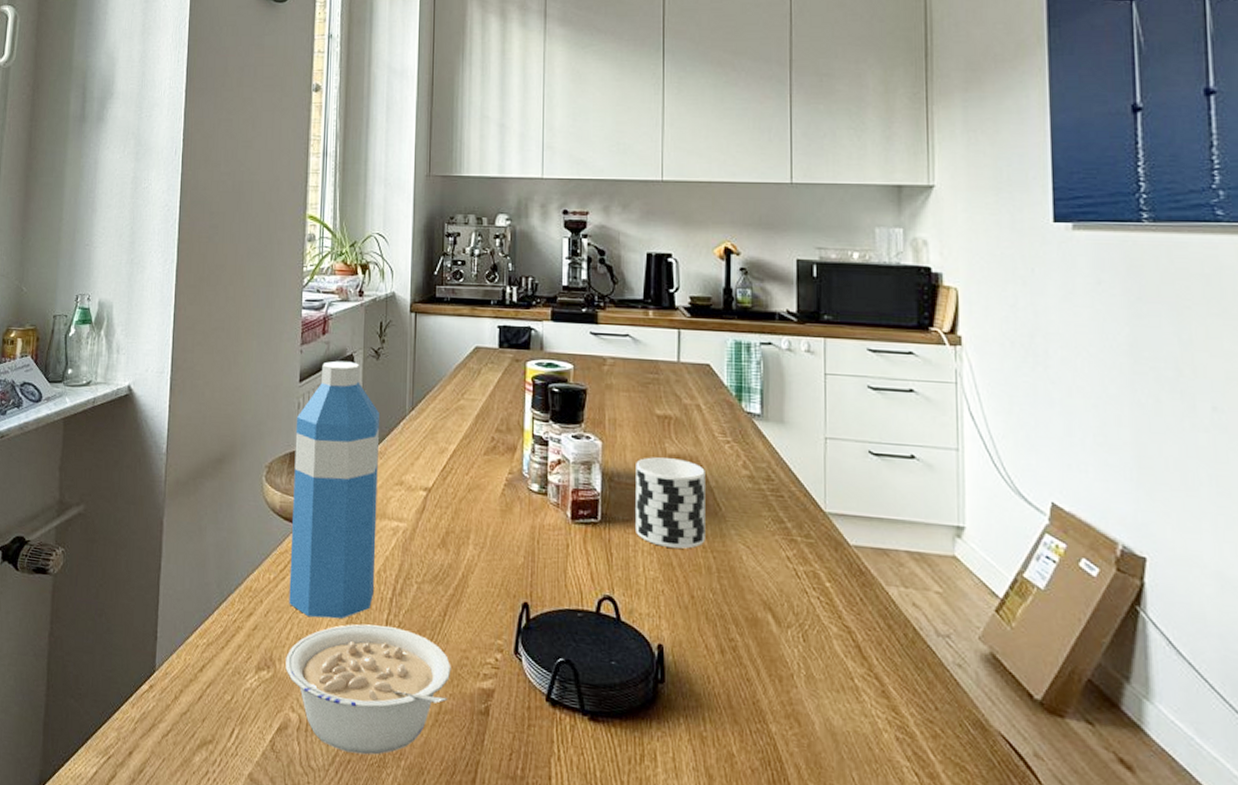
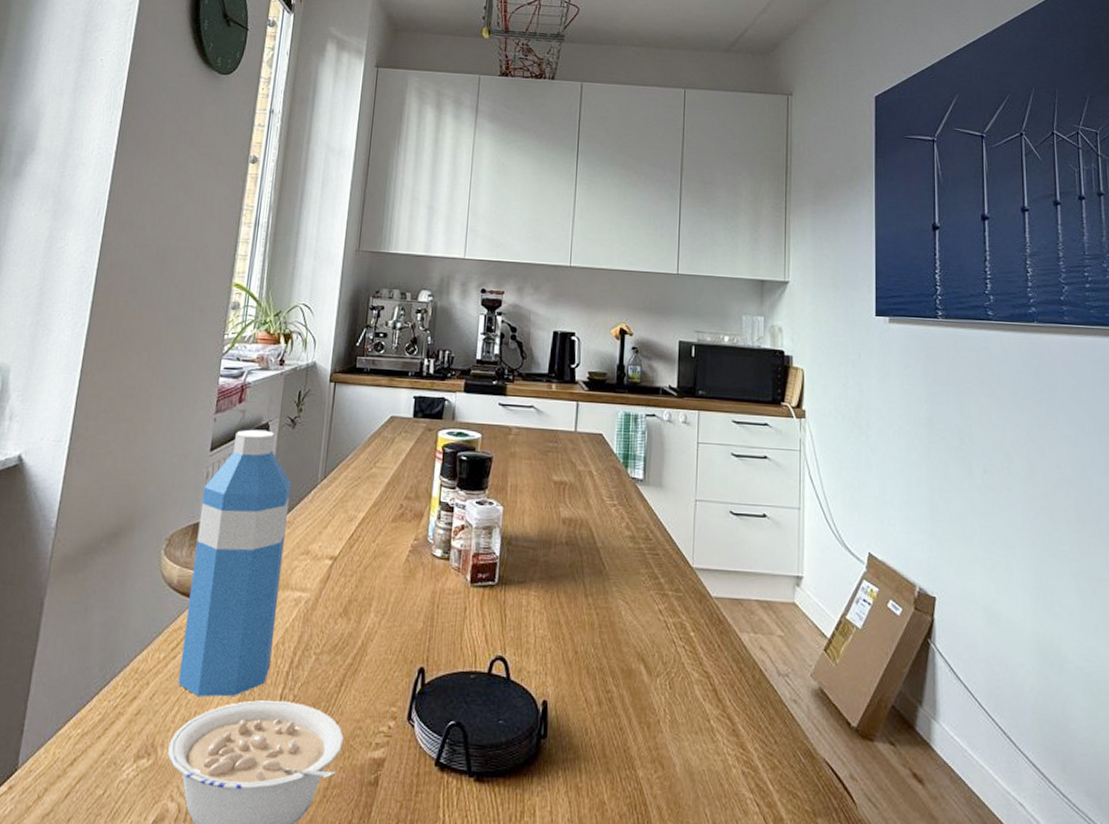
cup: present [636,457,706,549] -> none [529,521,593,607]

